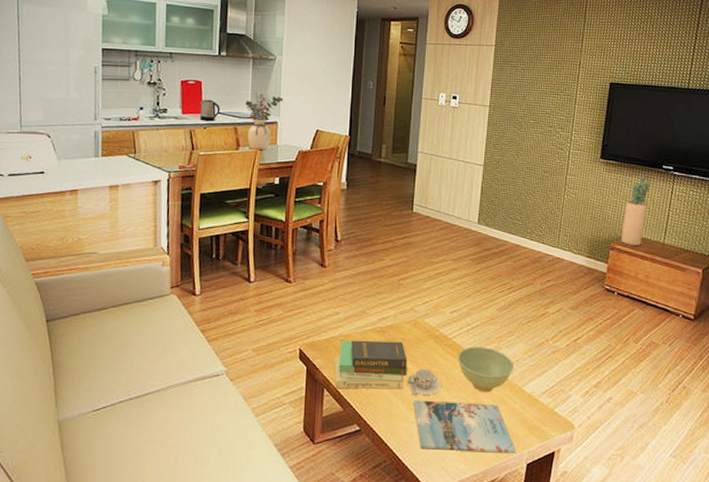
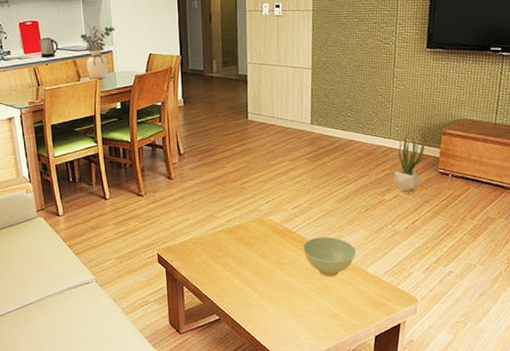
books: present [334,340,407,389] -> none [190,239,257,286]
teacup: present [407,368,442,396] -> none [258,260,290,285]
magazine: present [414,399,516,454] -> none [266,286,364,331]
potted plant: none [559,243,594,307] -> present [394,133,426,192]
vase: present [621,174,651,247] -> none [452,58,479,130]

